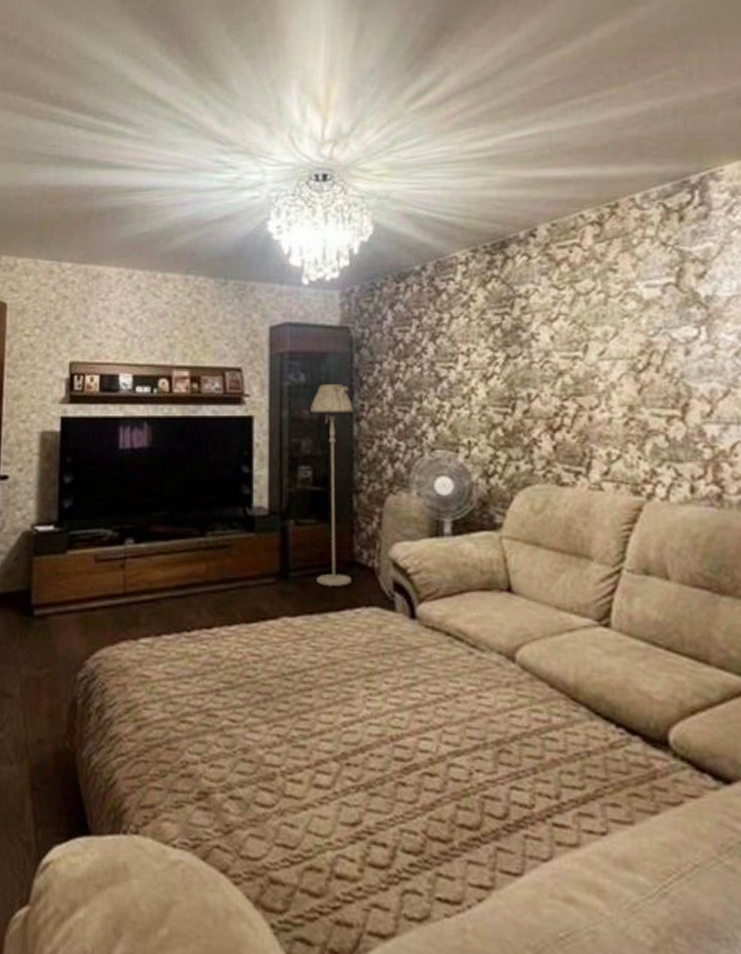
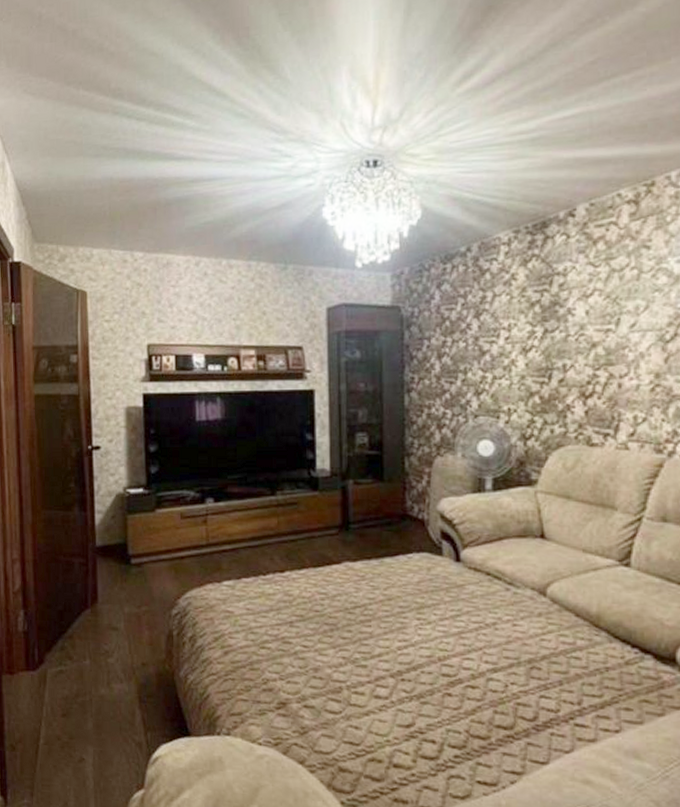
floor lamp: present [311,384,353,586] -> none [366,359,404,536]

